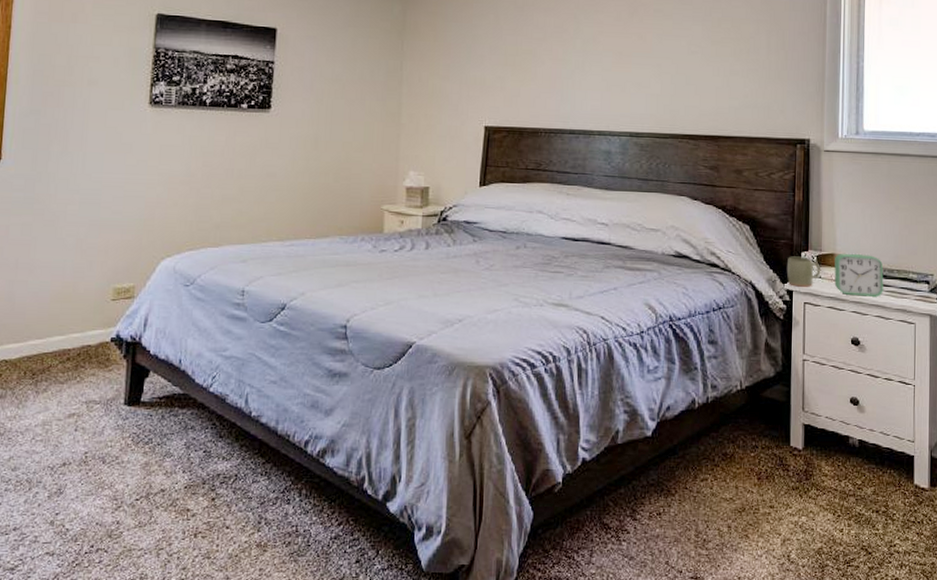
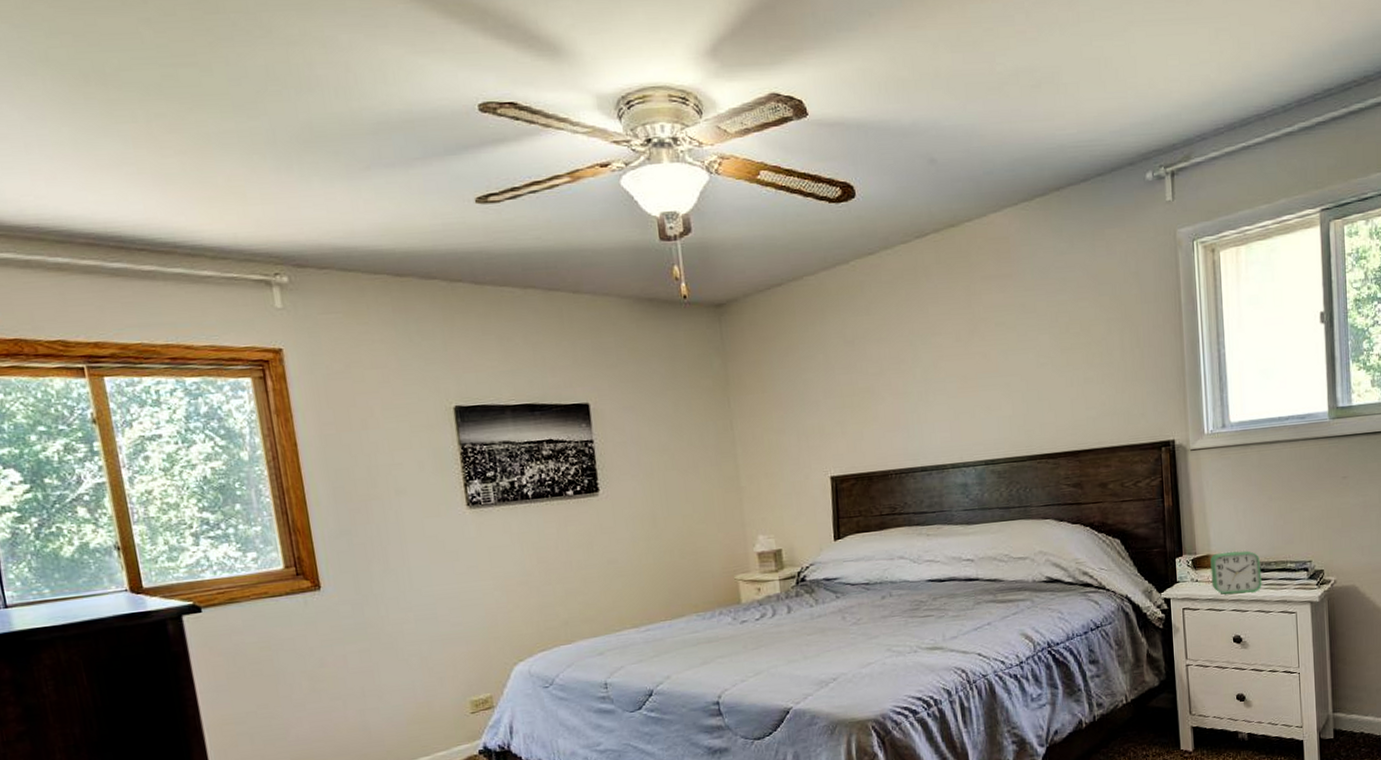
mug: present [786,256,820,287] -> none [1161,562,1197,594]

